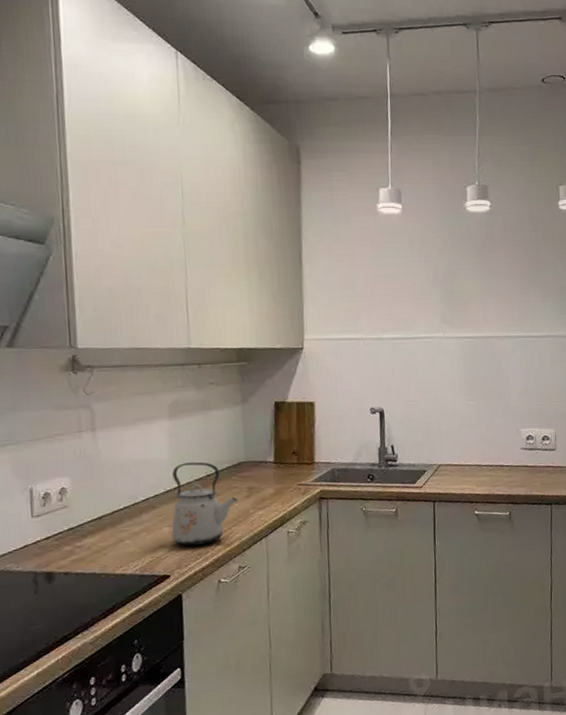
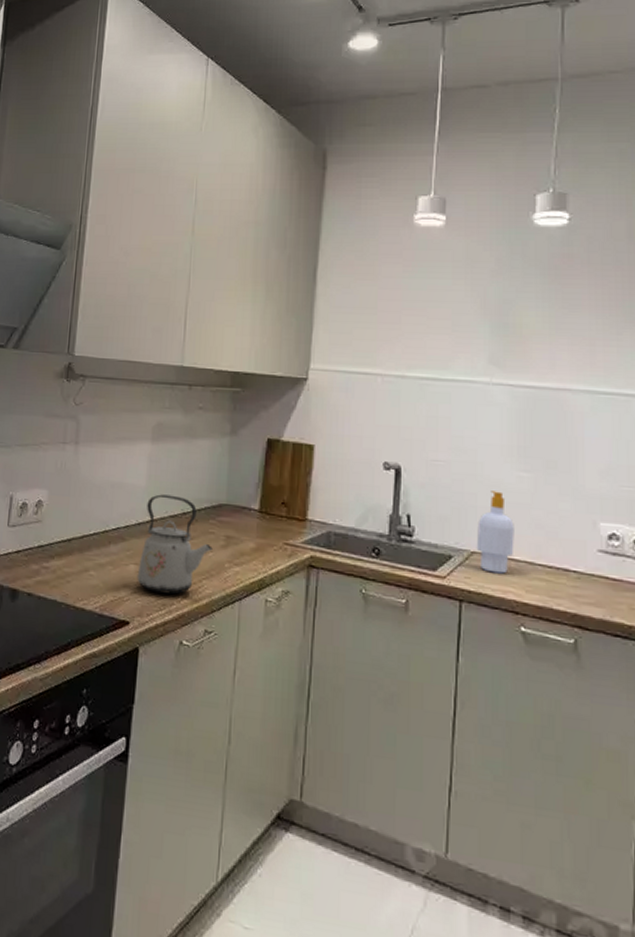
soap bottle: none [441,417,468,477] -> present [476,491,514,574]

